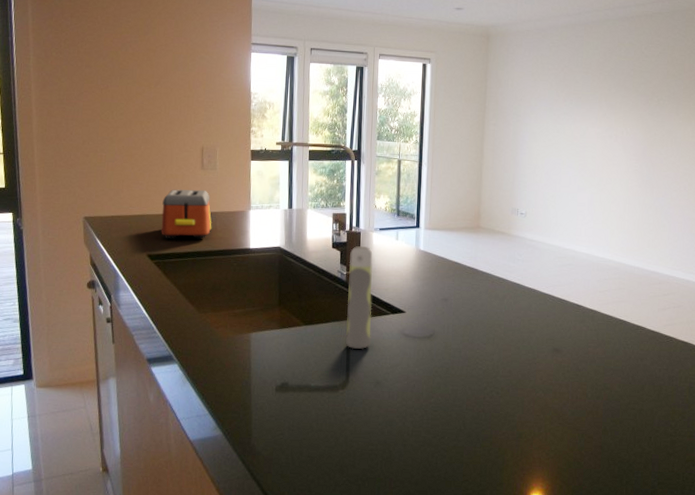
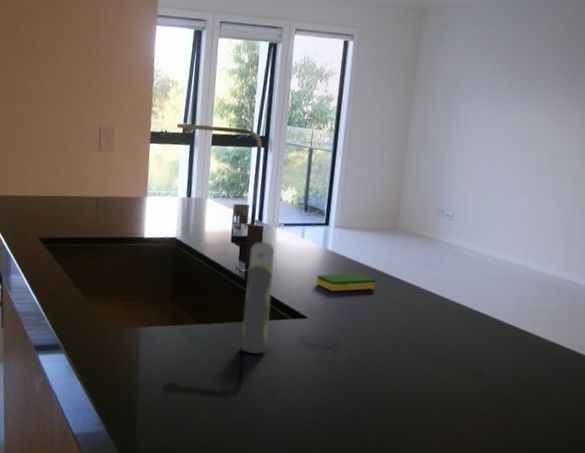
toaster: present [161,189,212,239] -> none [54,170,106,225]
dish sponge: none [411,269,464,287] -> present [316,273,376,292]

